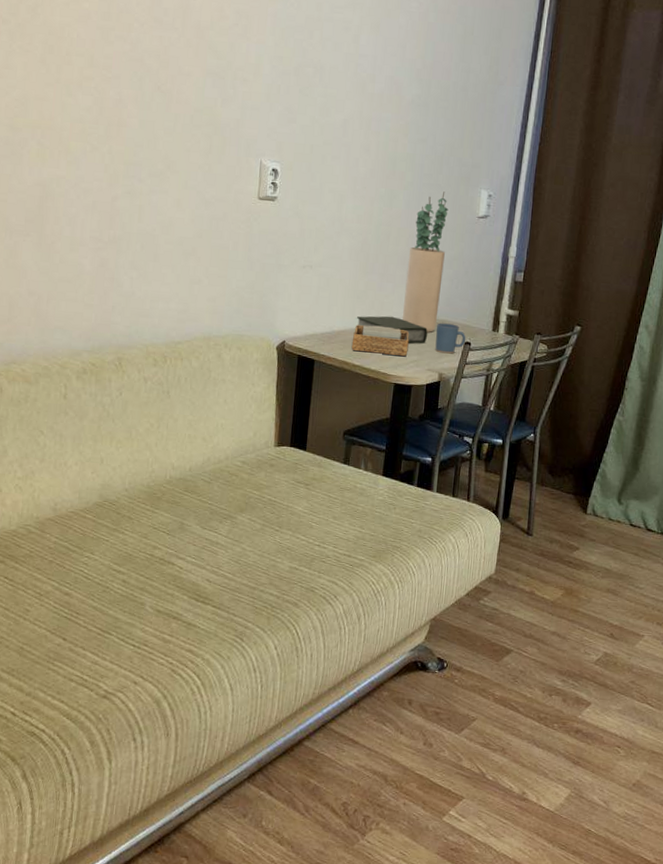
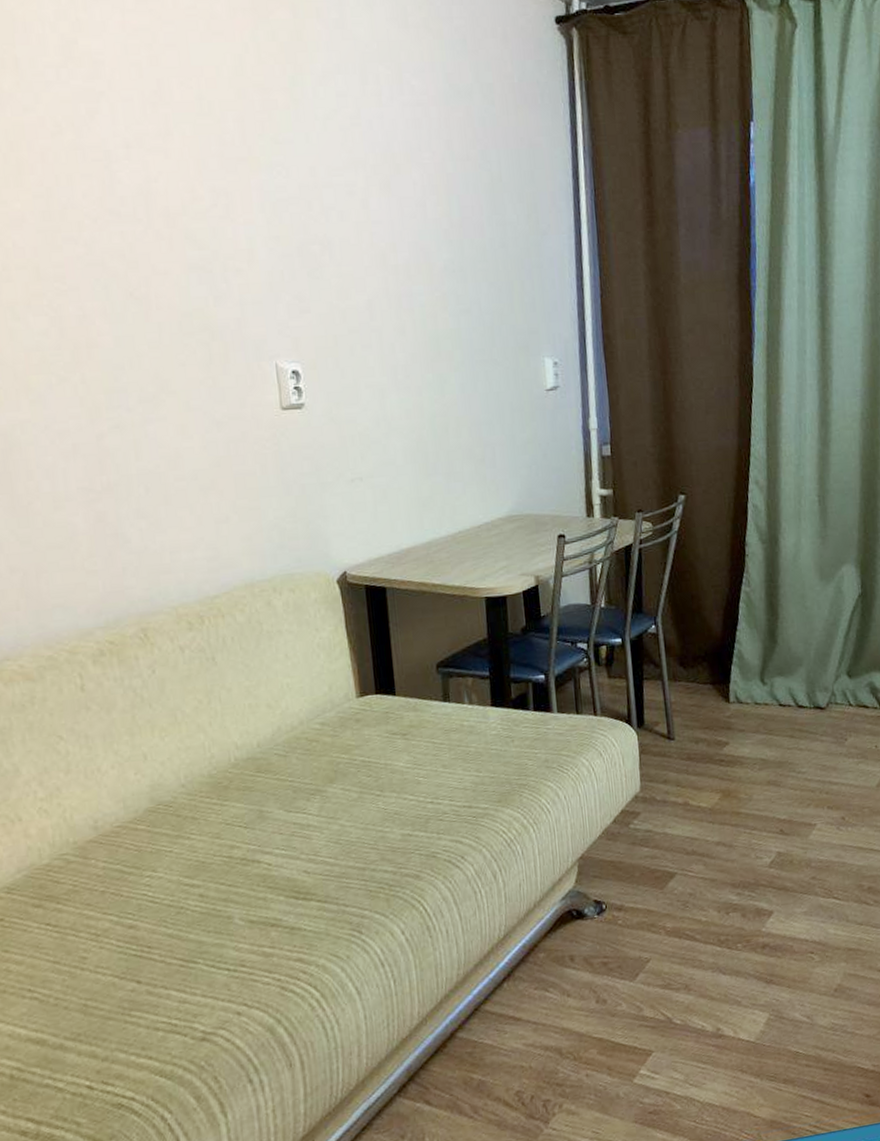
napkin holder: present [351,325,410,357] -> none [426,533,495,569]
book: present [356,316,428,345] -> none [426,520,514,550]
vase: present [402,191,449,333] -> none [474,366,522,532]
mug: present [435,323,466,354] -> none [521,516,559,553]

